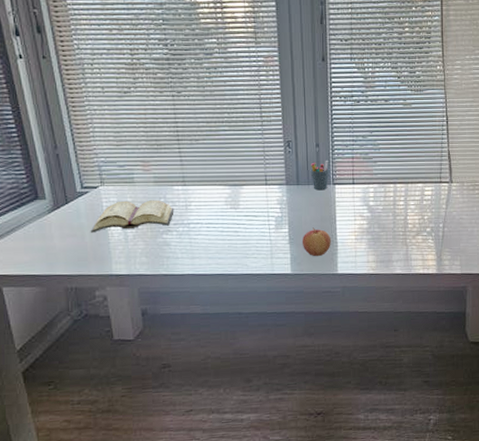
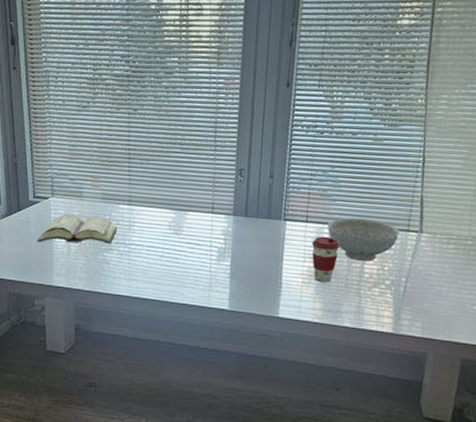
apple: present [302,227,331,257] -> none [243,264,276,296]
pen holder: present [310,161,330,191] -> none [260,194,282,226]
coffee cup: none [360,195,385,237] -> present [312,236,340,283]
decorative bowl: none [371,175,434,214] -> present [326,217,400,262]

